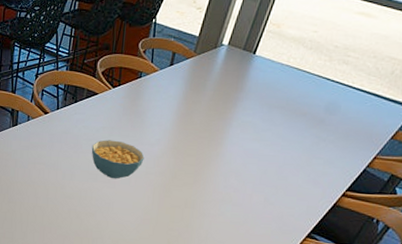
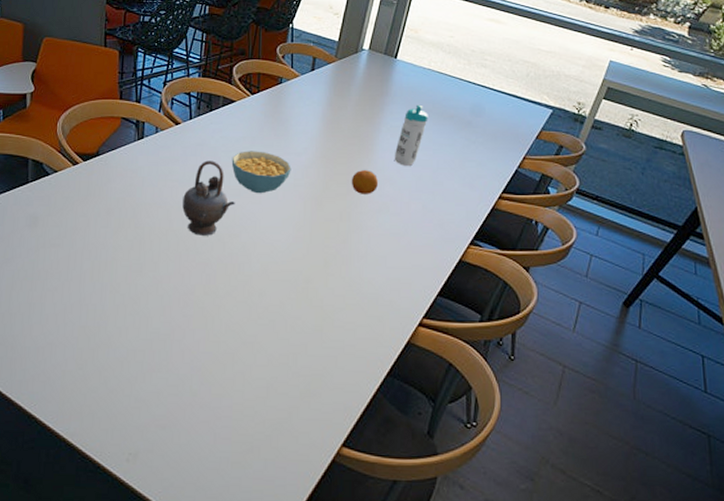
teapot: none [47,147,93,213] -> present [182,160,235,236]
fruit: none [198,162,224,185] -> present [351,170,378,194]
water bottle: none [242,101,281,160] -> present [394,104,428,166]

